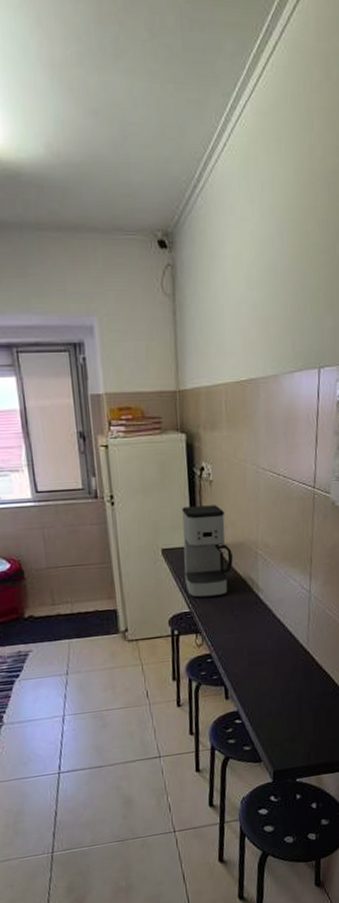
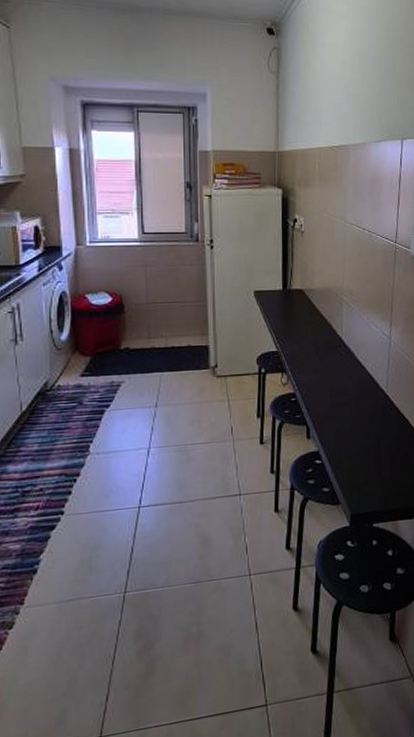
coffee maker: present [182,505,233,598] -> none [274,253,320,339]

